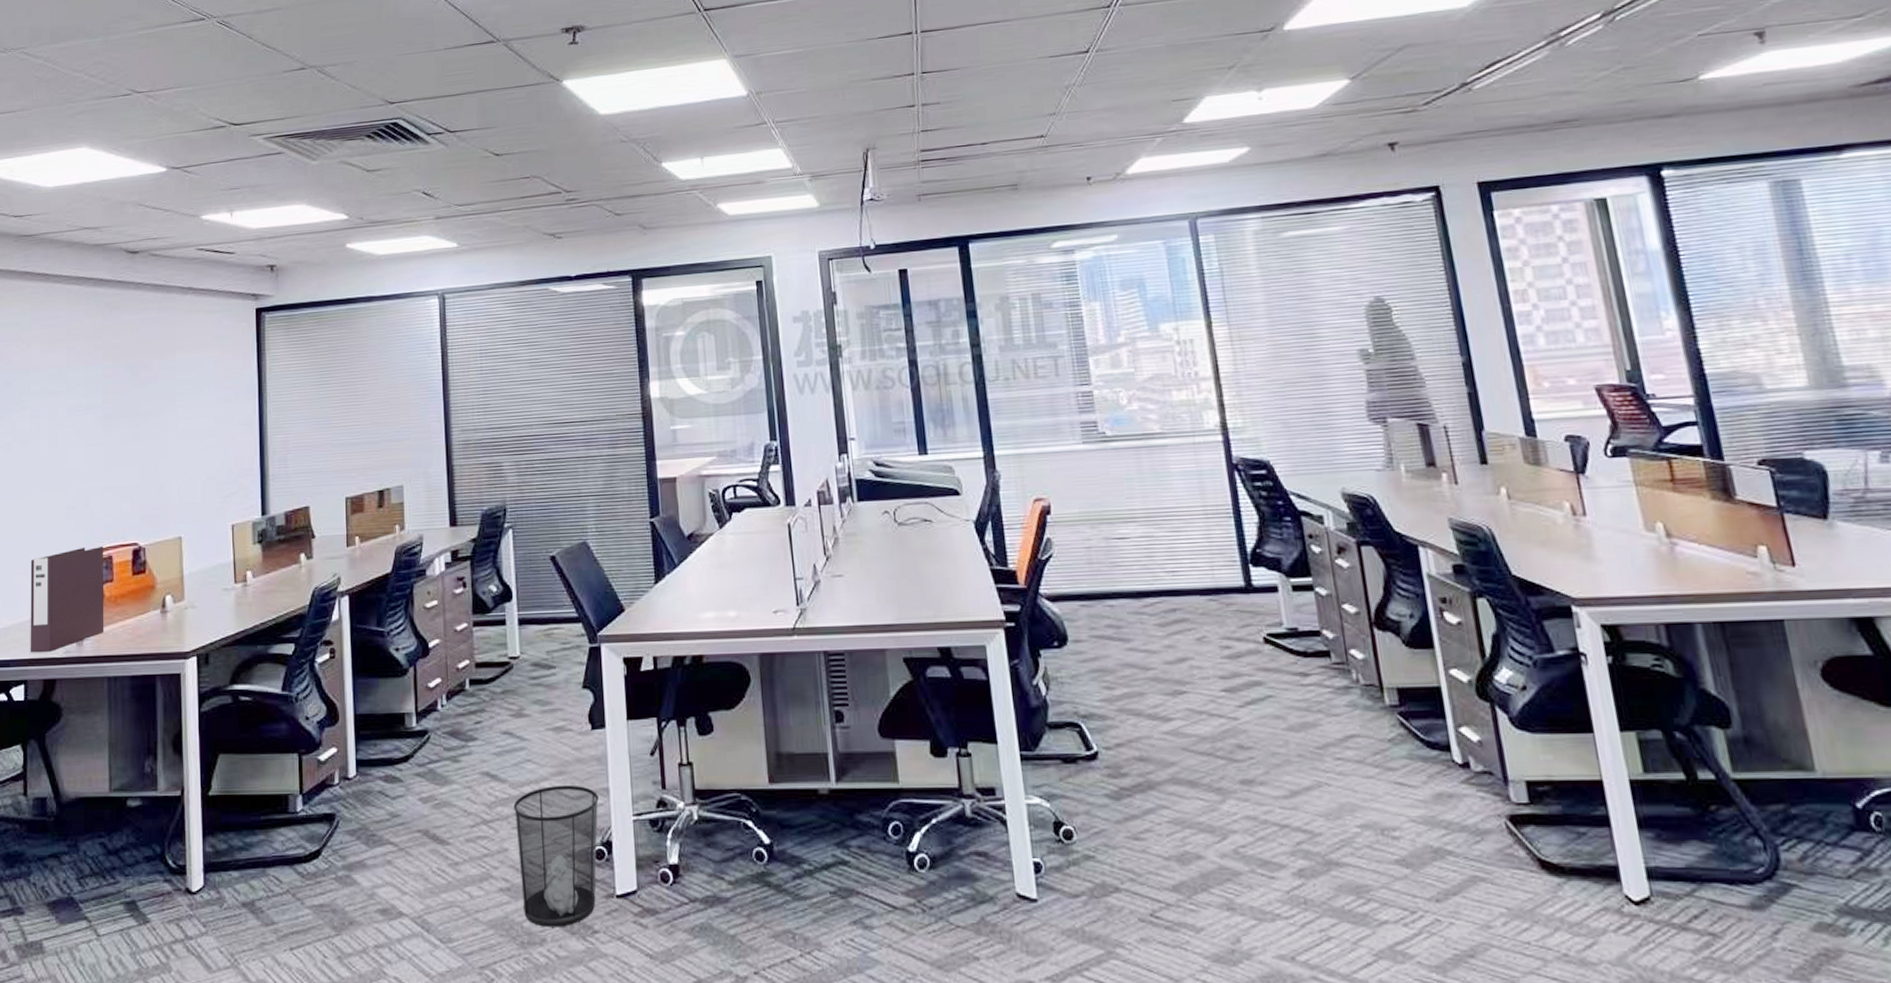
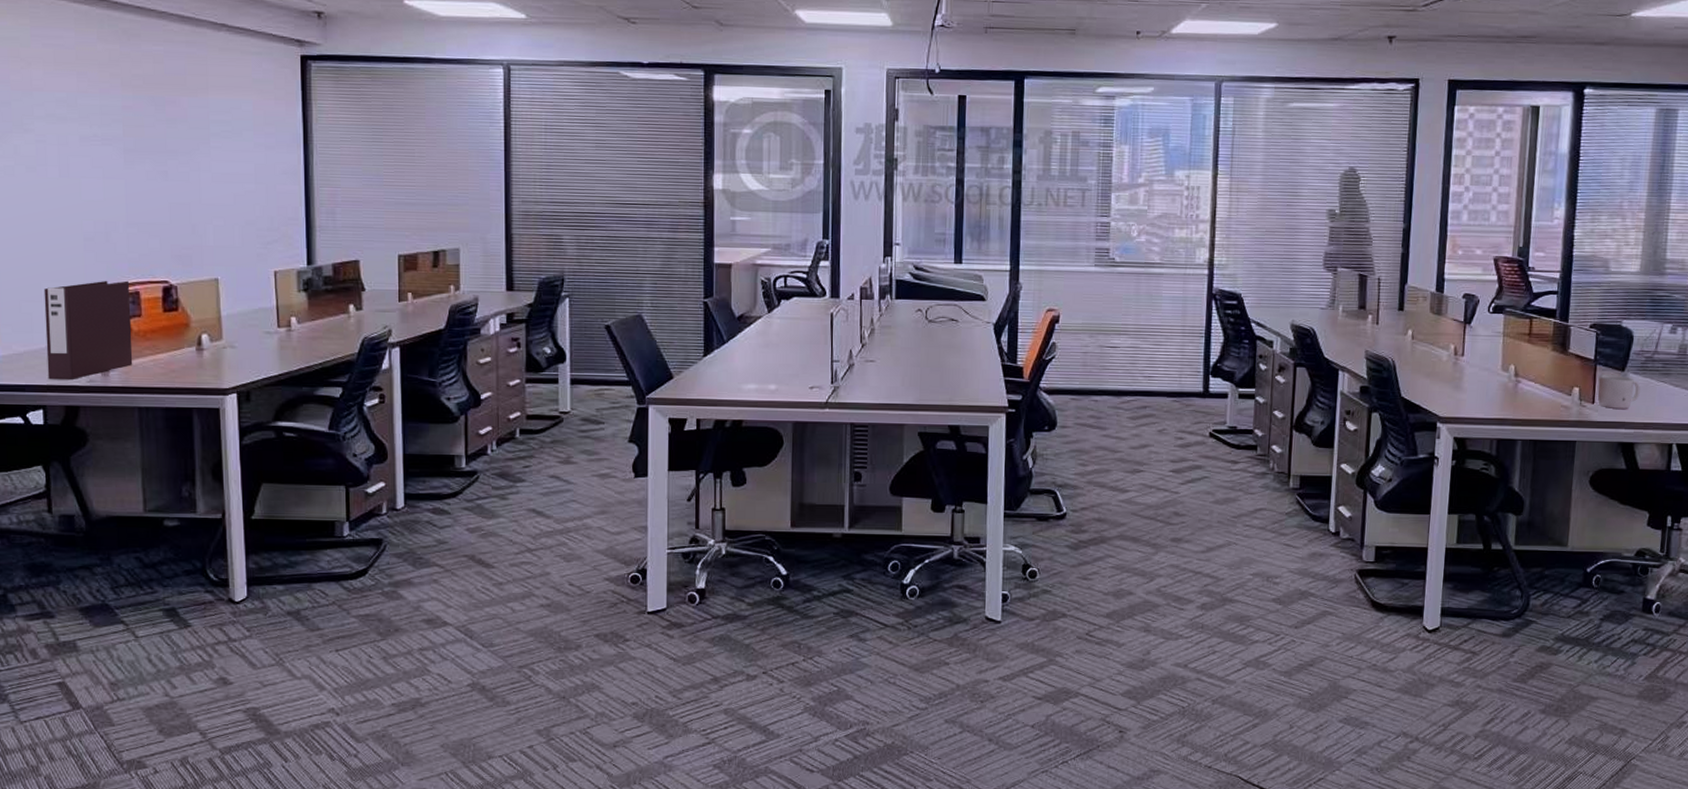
waste bin: present [513,784,599,927] -> none [557,522,637,636]
mug: none [1791,525,1862,572] -> present [1597,375,1641,410]

